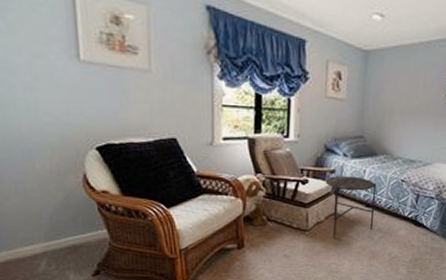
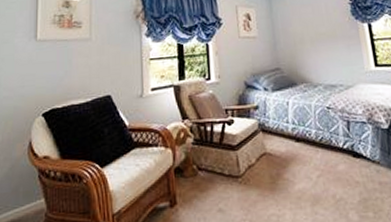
side table: present [325,175,377,239] -> none [250,109,309,184]

